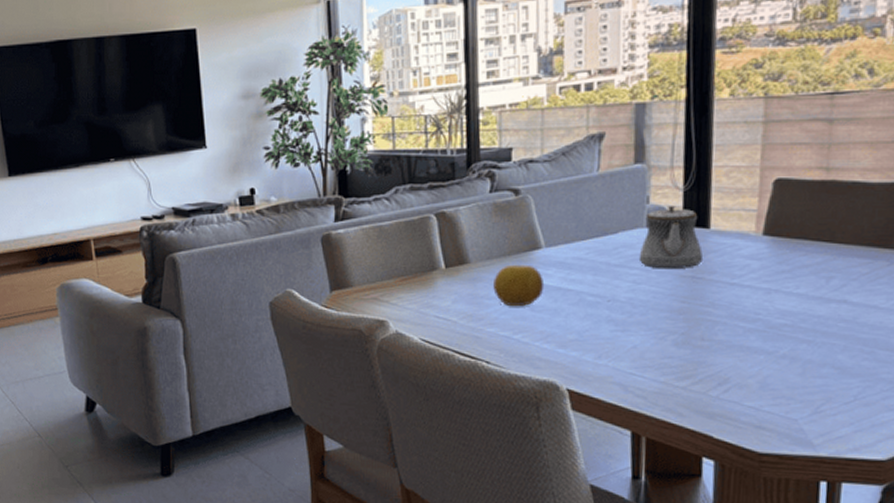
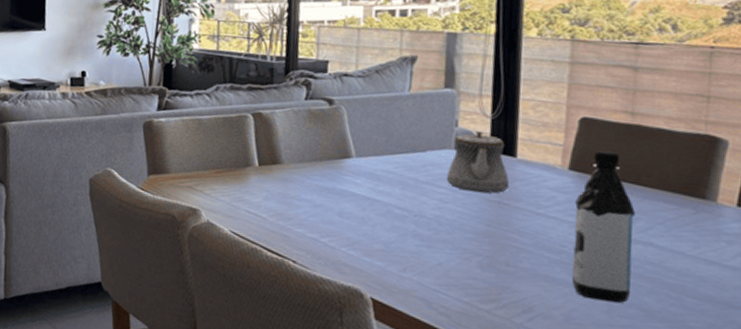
fruit: present [493,264,545,307] -> none [303,169,354,211]
water bottle: none [766,211,830,365] -> present [571,150,635,304]

